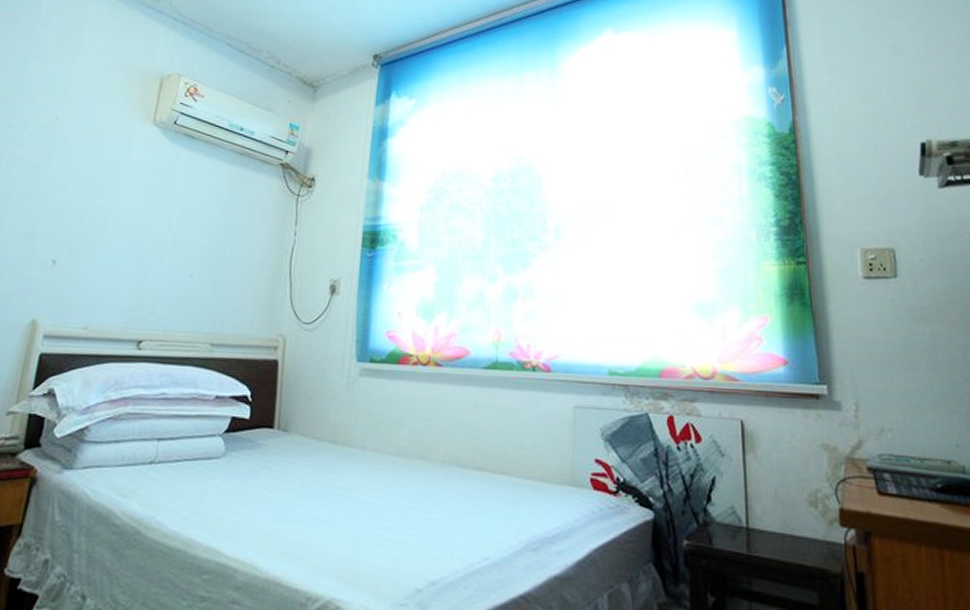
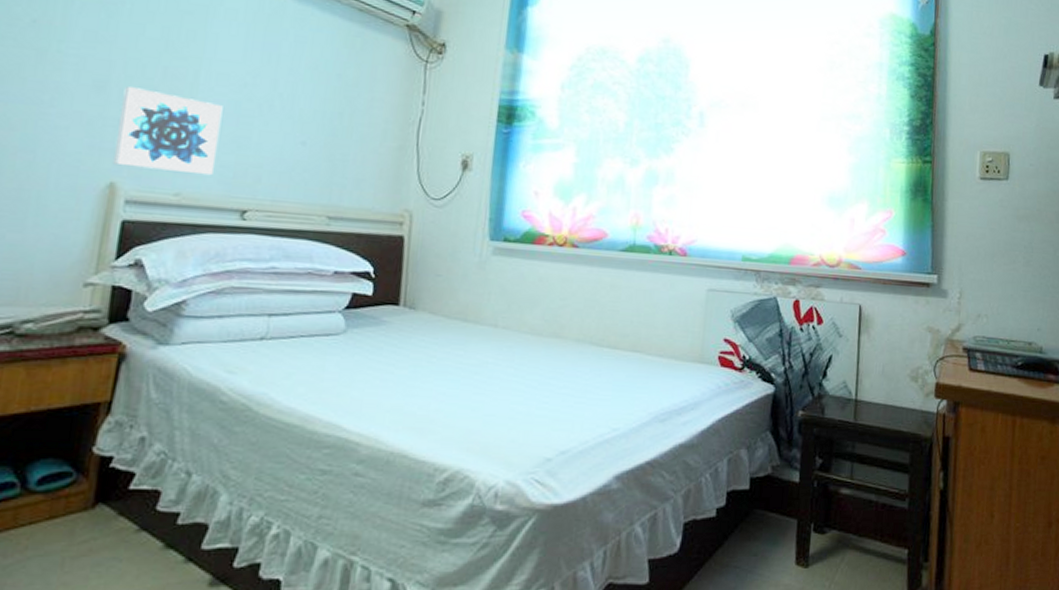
wall art: none [35,235,126,310] -> present [112,86,223,176]

